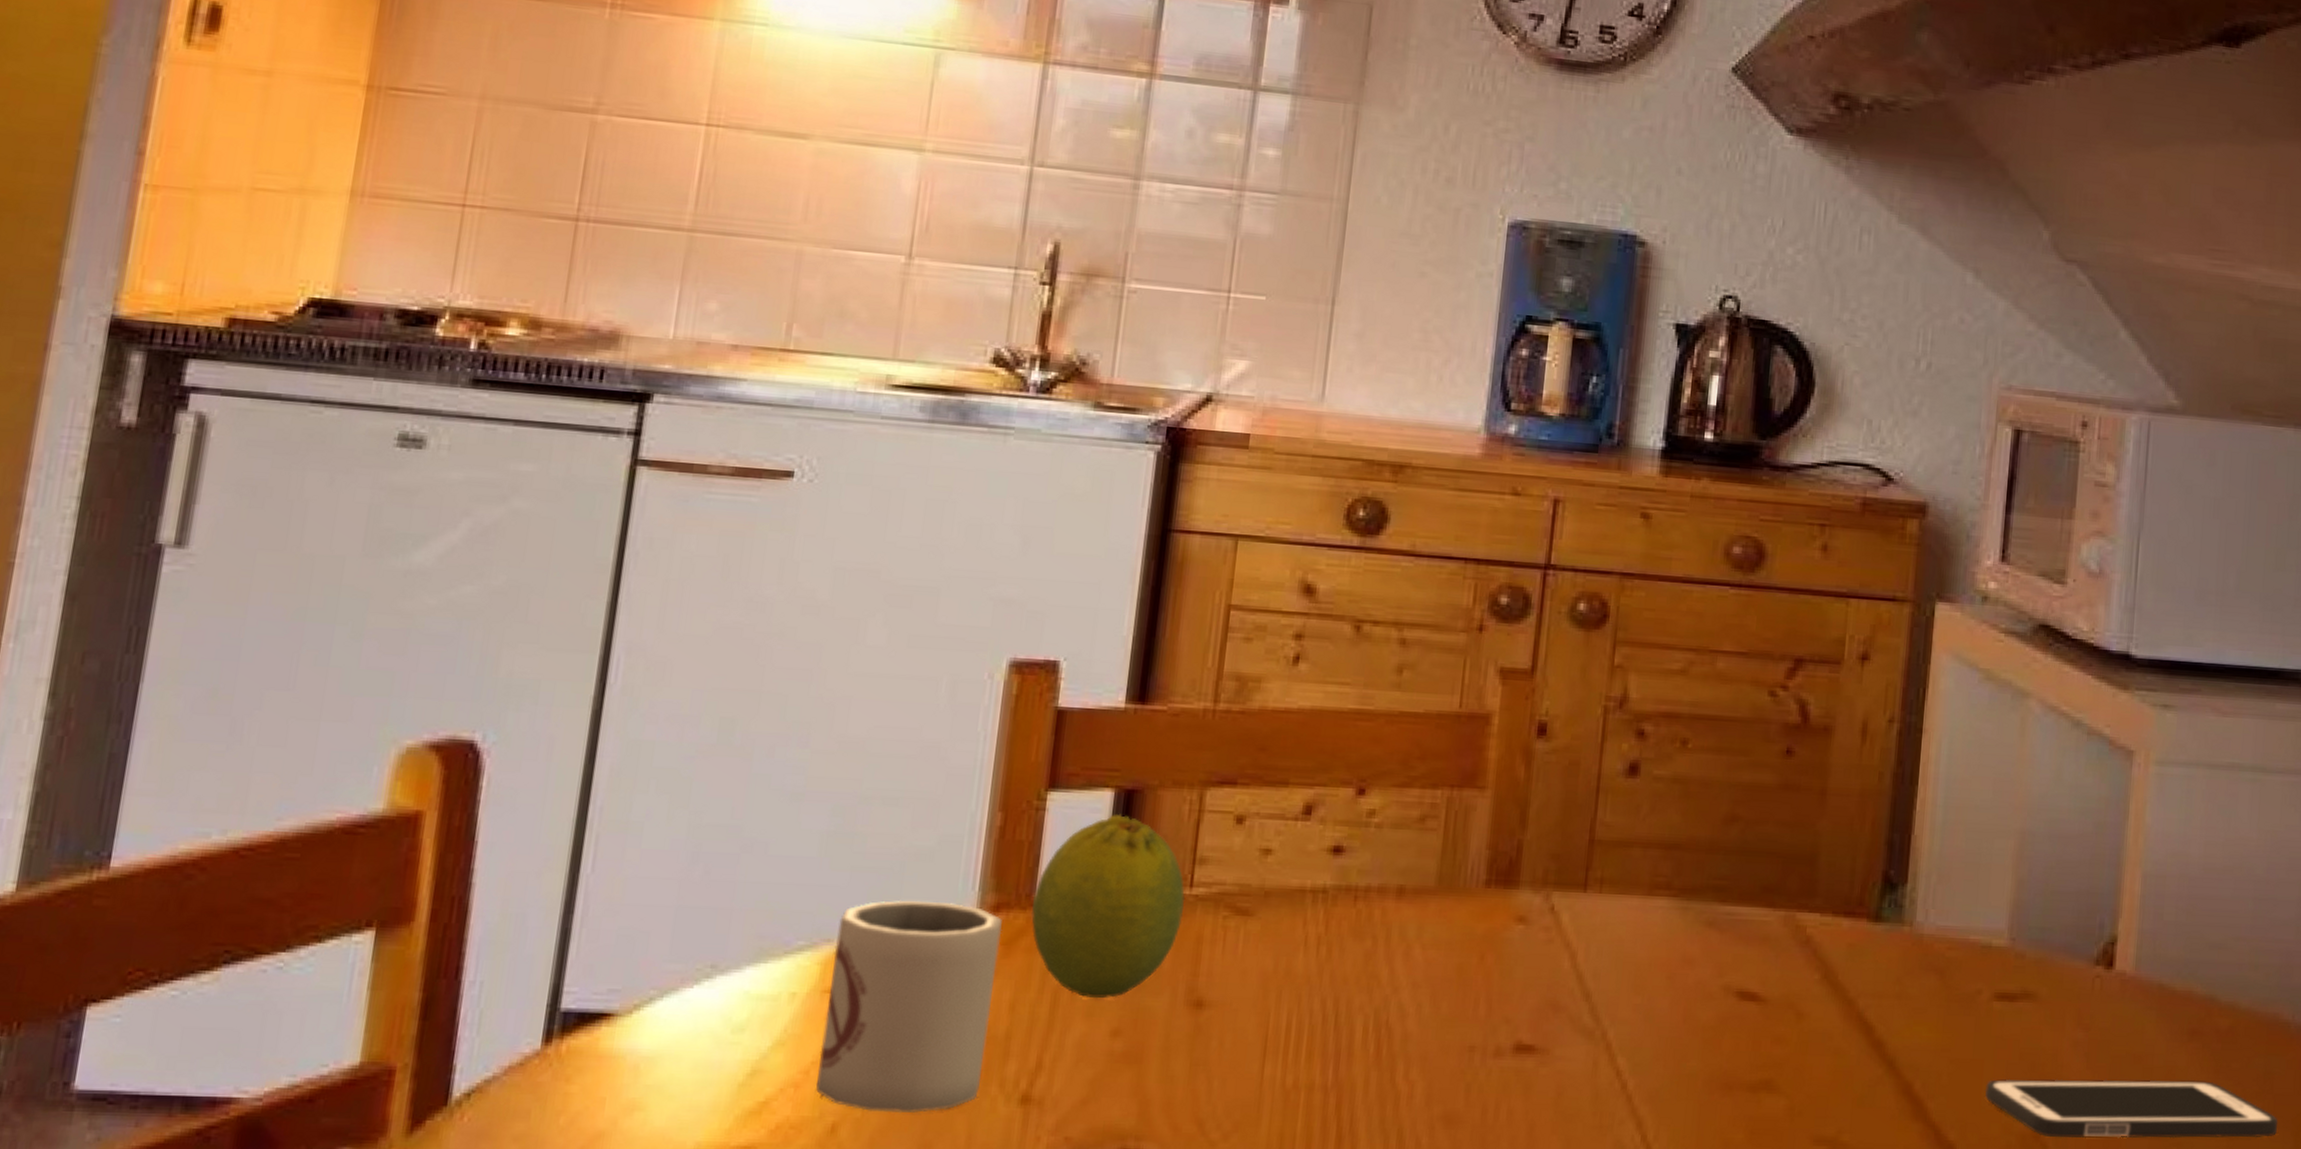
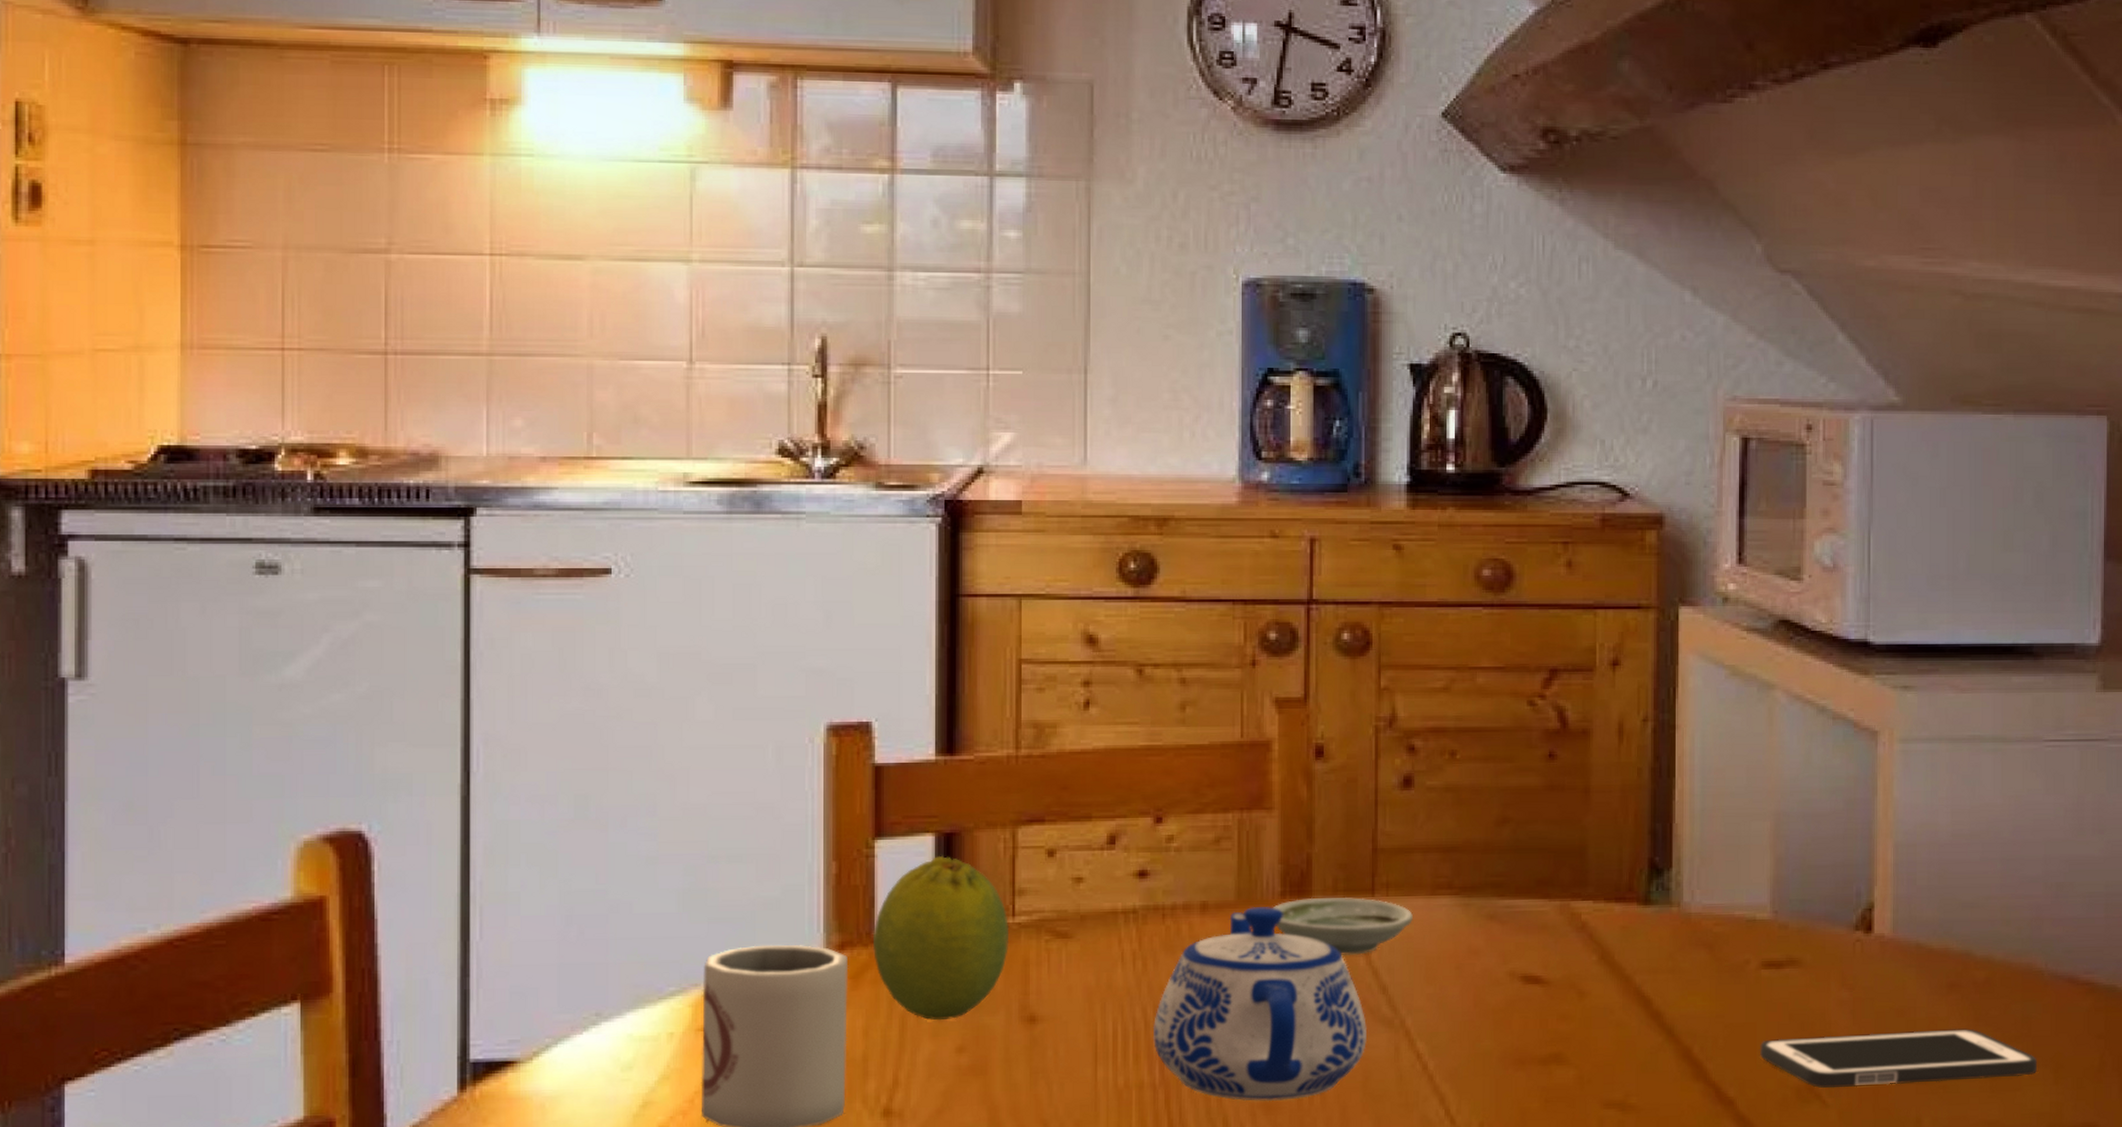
teapot: none [1329,895,1565,1115] -> present [1152,907,1367,1102]
saucer: none [1476,888,1626,956] -> present [1273,897,1413,955]

